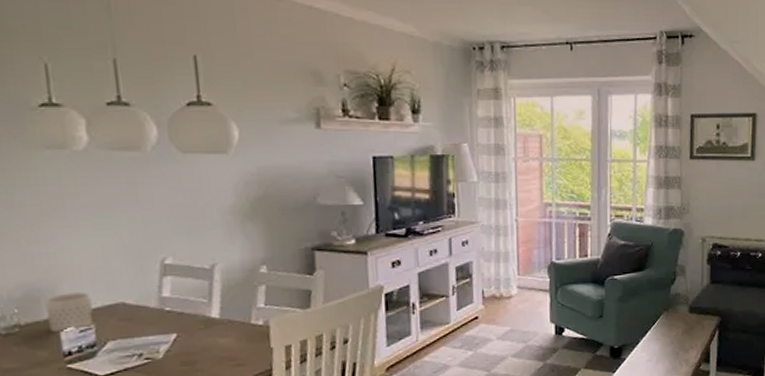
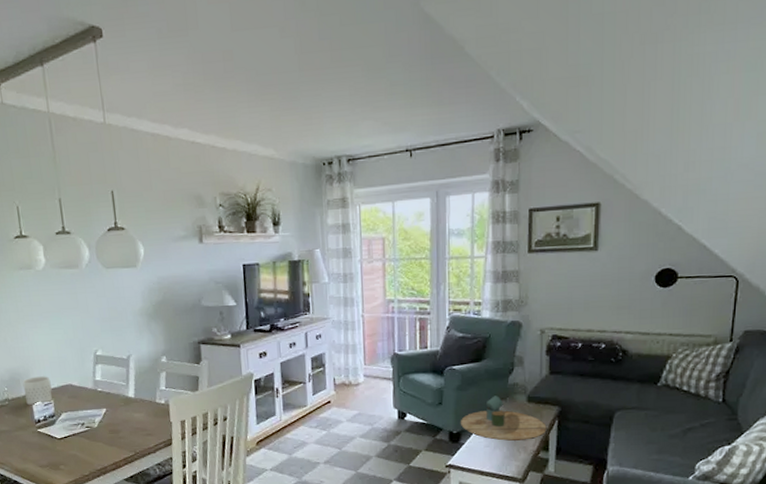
decorative tray: none [622,306,708,354] -> present [461,395,547,441]

